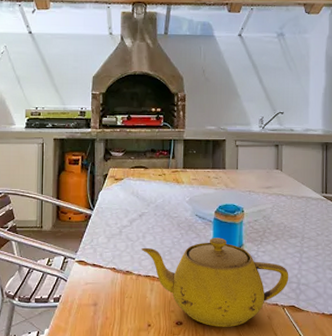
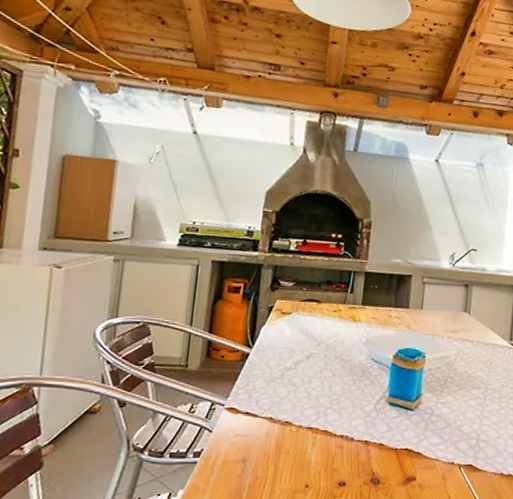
teapot: present [141,237,289,327] -> none [305,385,469,488]

